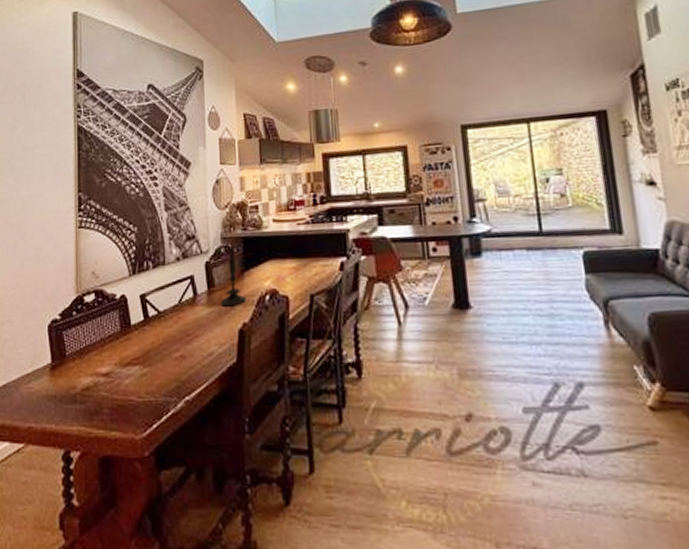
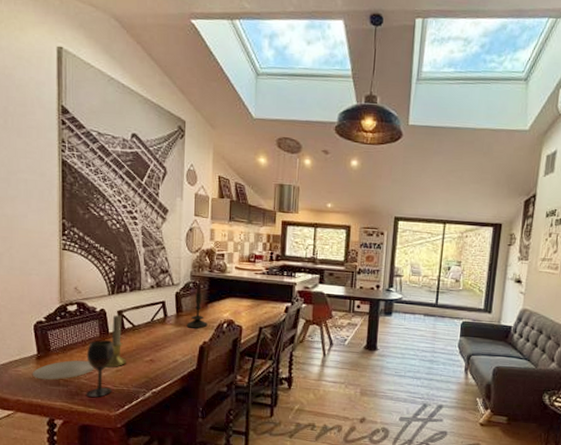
plate: none [45,365,116,397] -> present [32,360,95,381]
wine glass: none [106,335,138,415] -> present [86,340,114,397]
candle holder: none [130,300,152,371] -> present [107,314,126,367]

